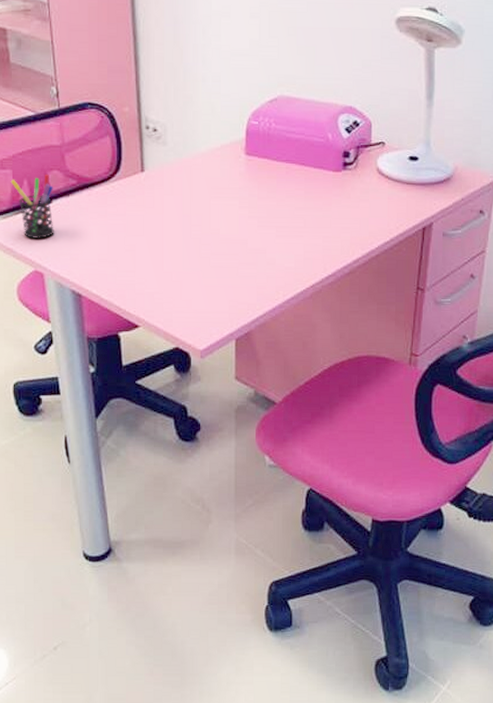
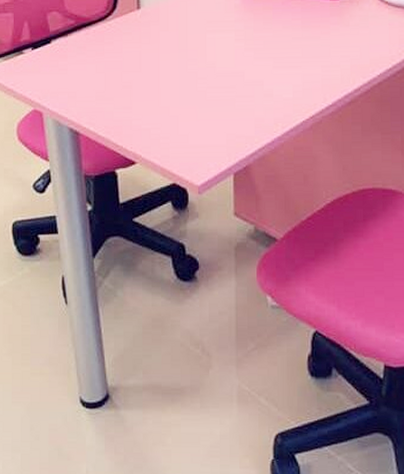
pen holder: present [10,173,54,240] -> none [11,15,53,80]

